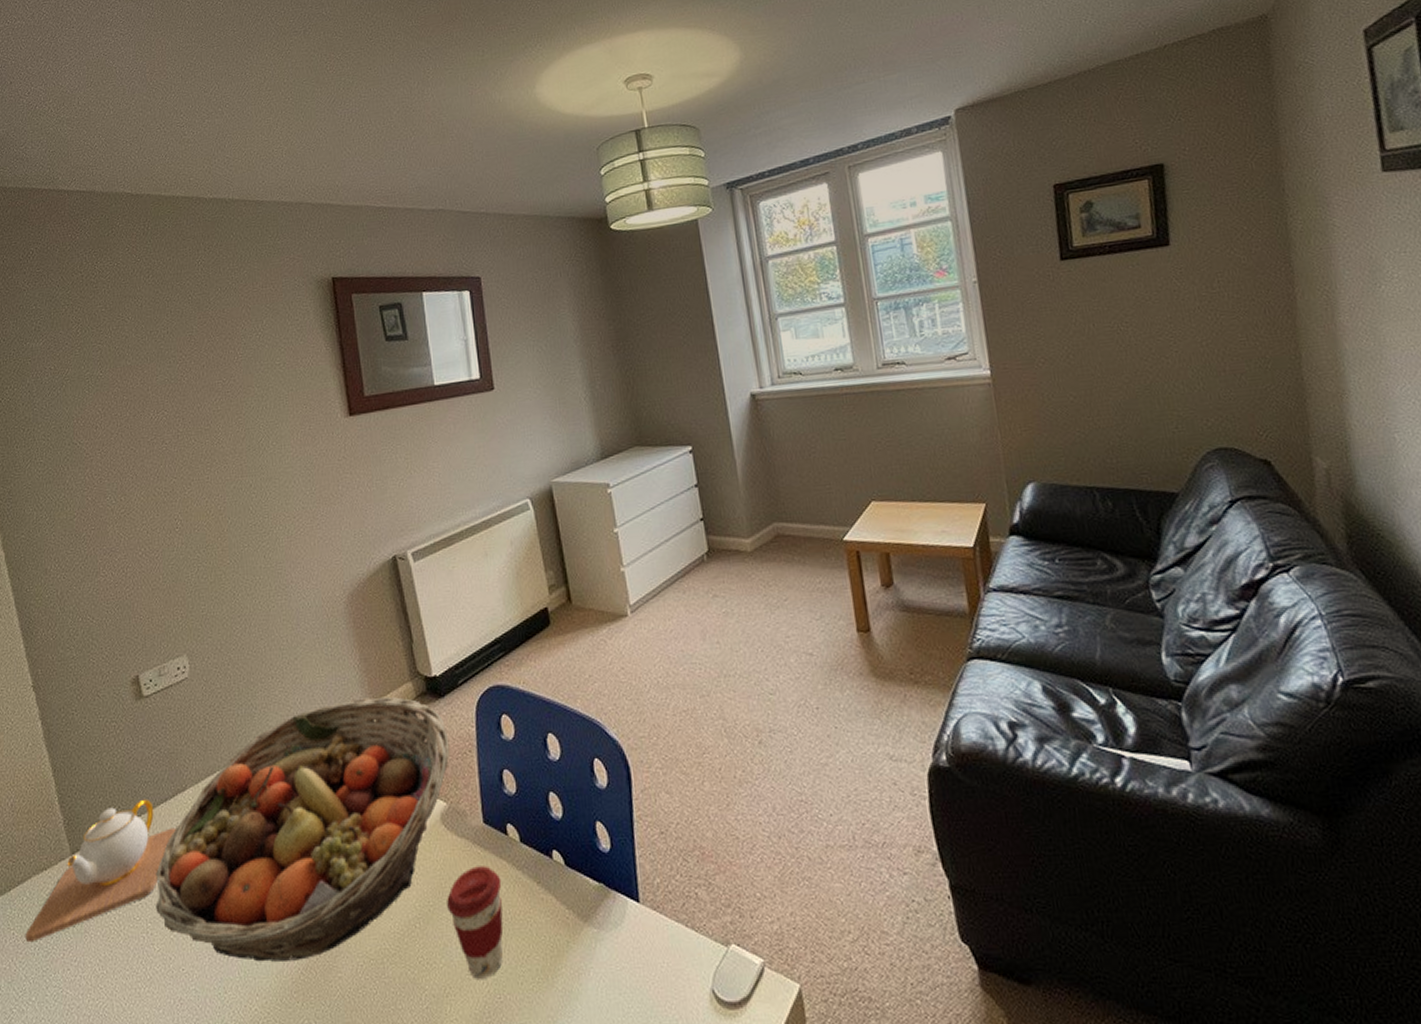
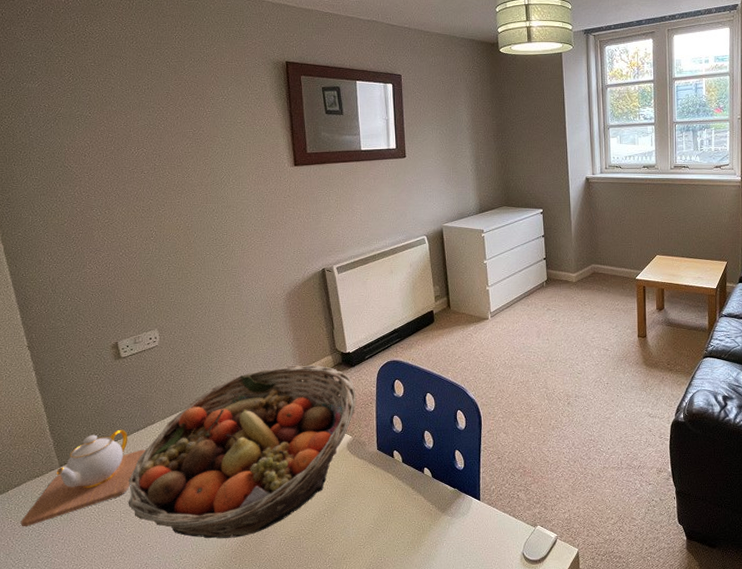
coffee cup: present [447,866,504,979] -> none [348,477,387,548]

